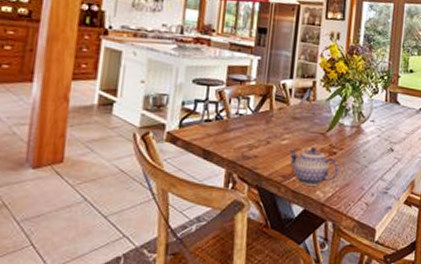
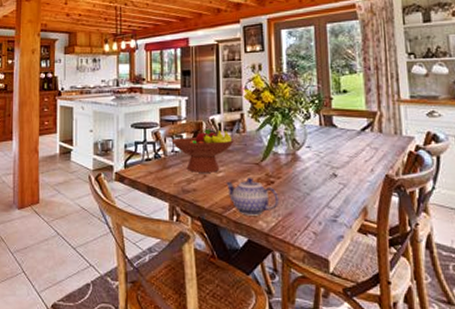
fruit bowl: none [237,92,305,140] -> present [171,127,236,173]

